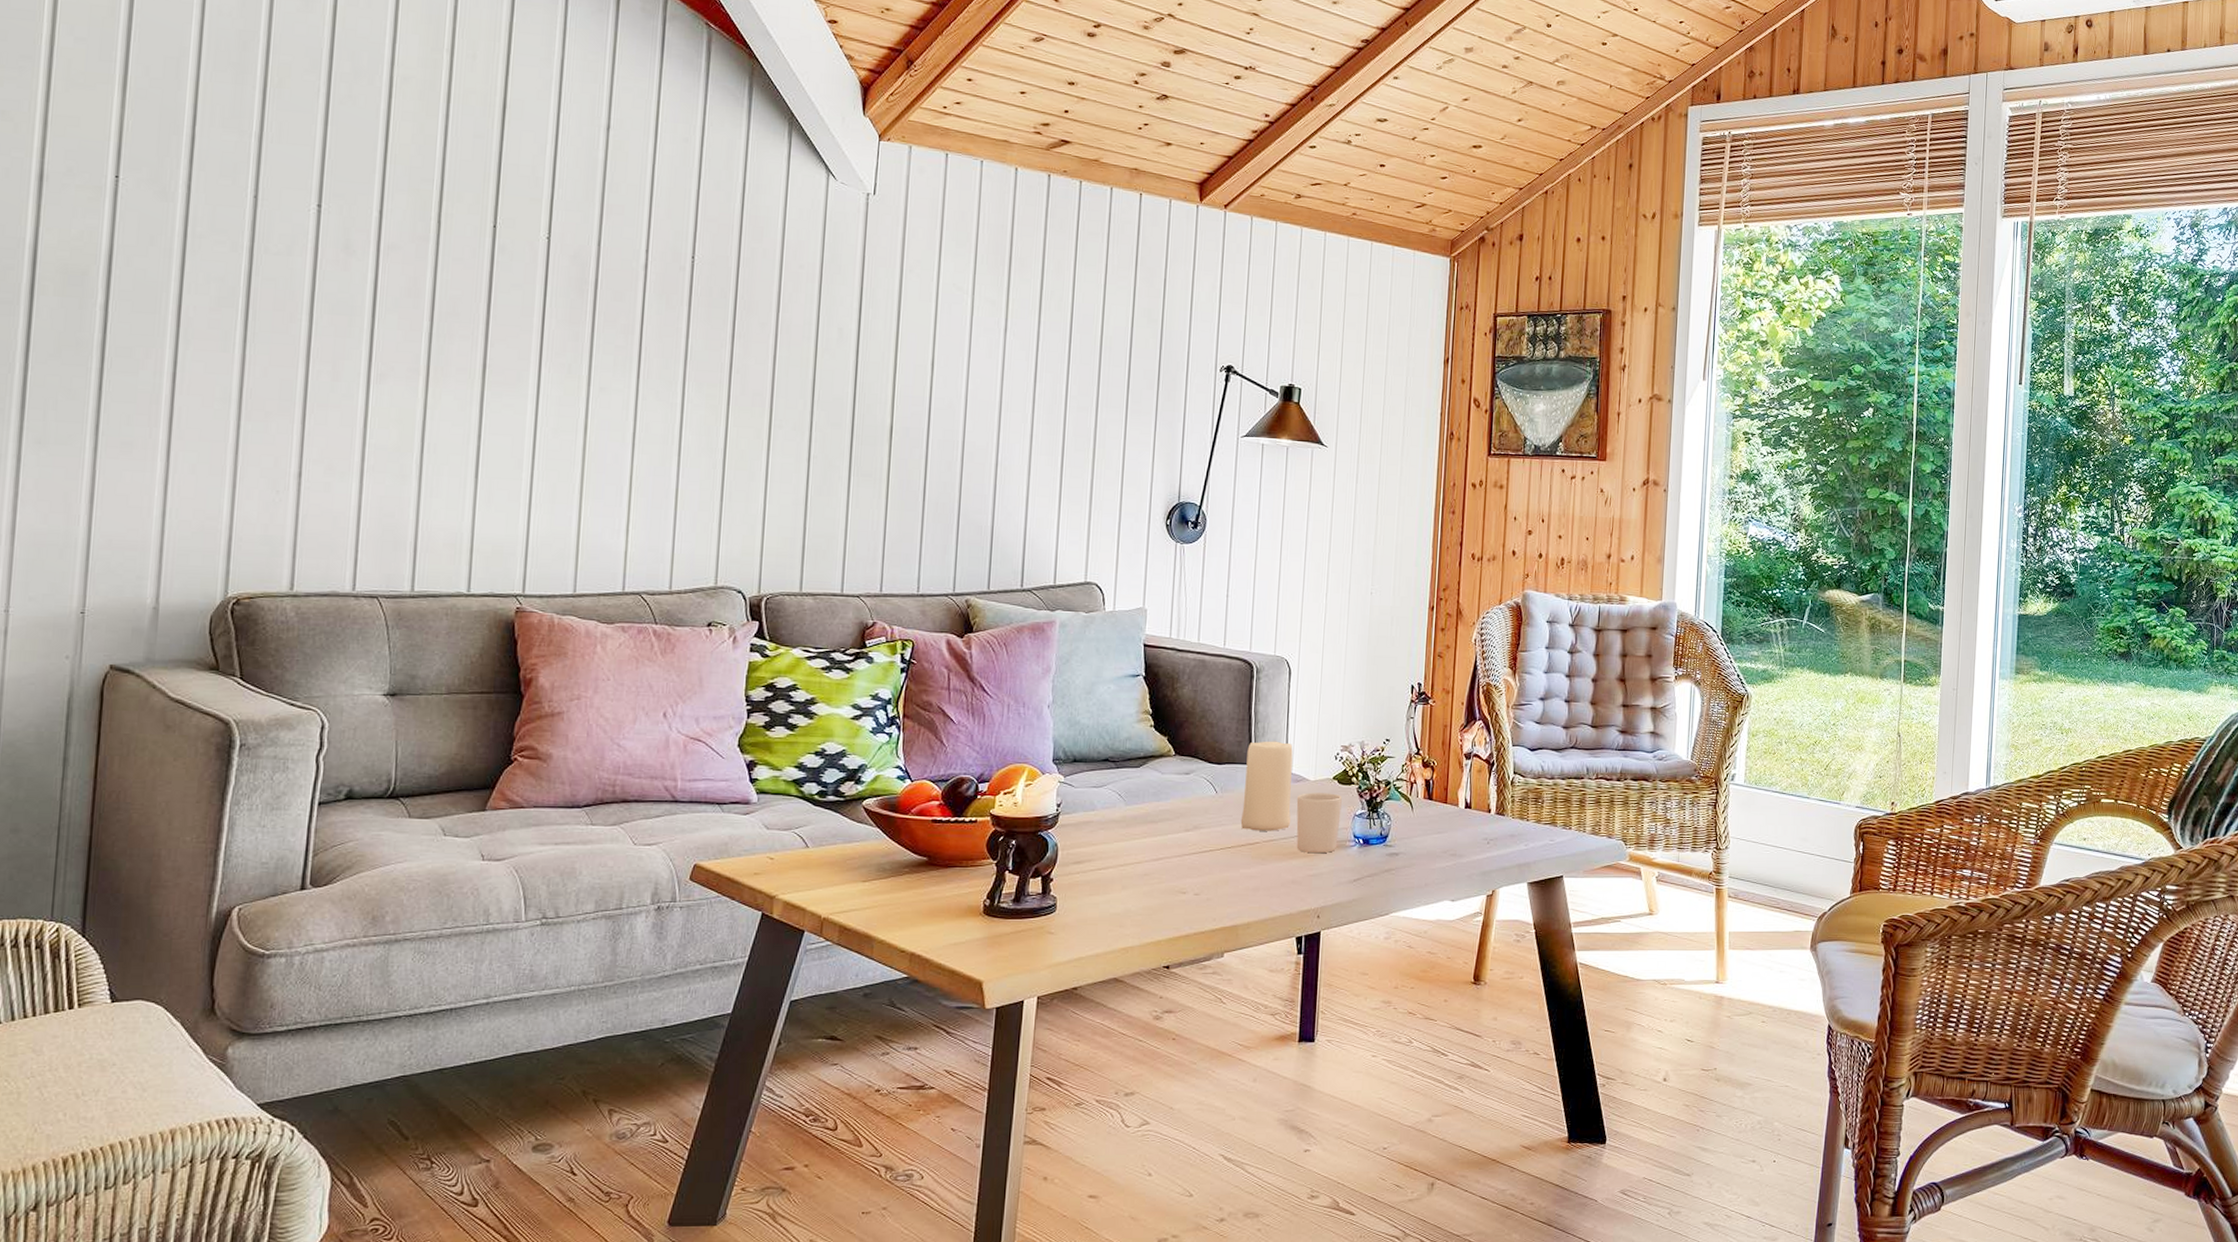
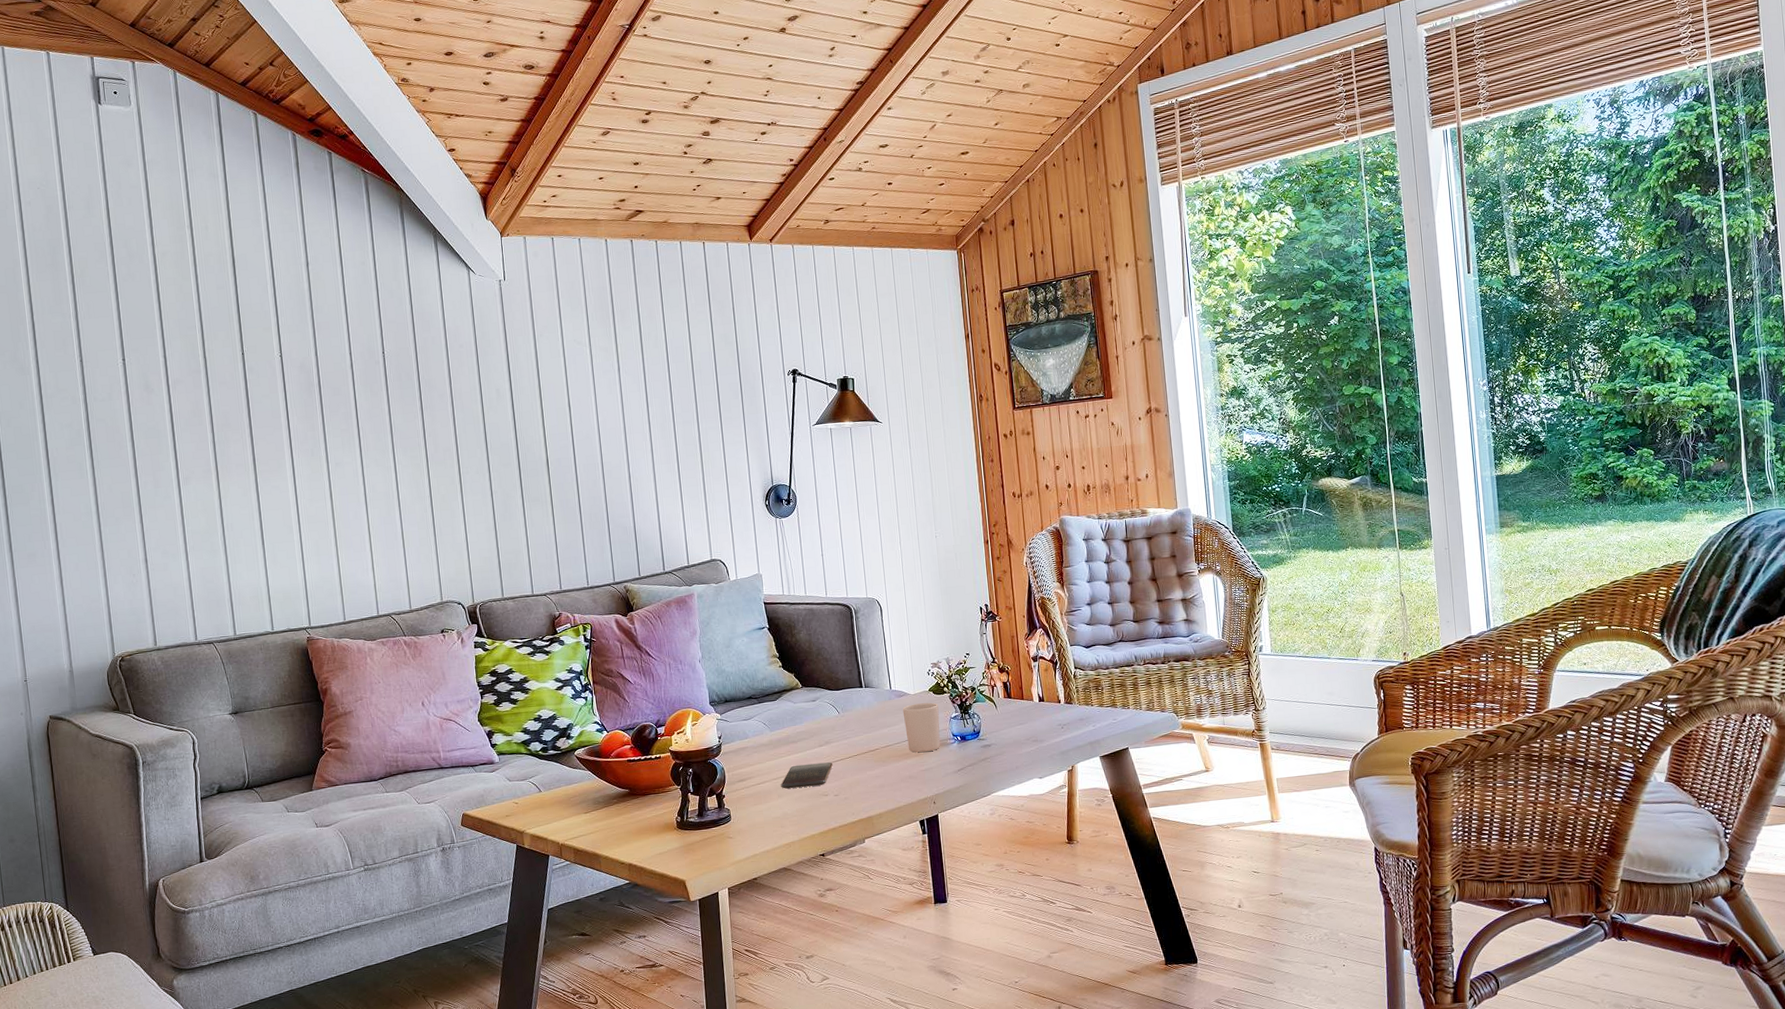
smartphone: none [1128,851,1199,880] -> present [781,762,833,789]
candle: present [1240,741,1293,831] -> none [857,666,901,740]

